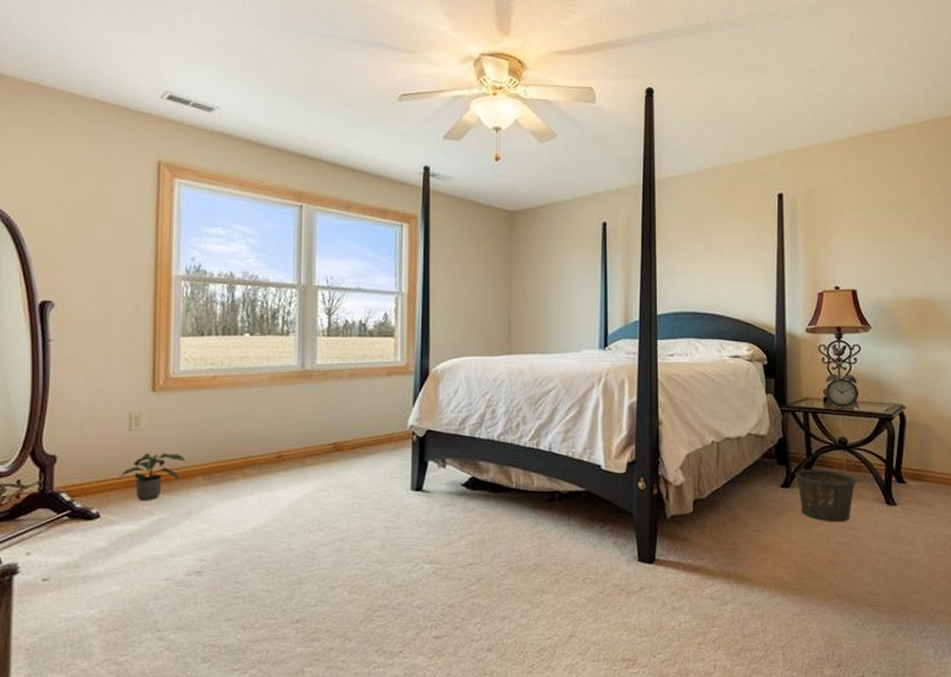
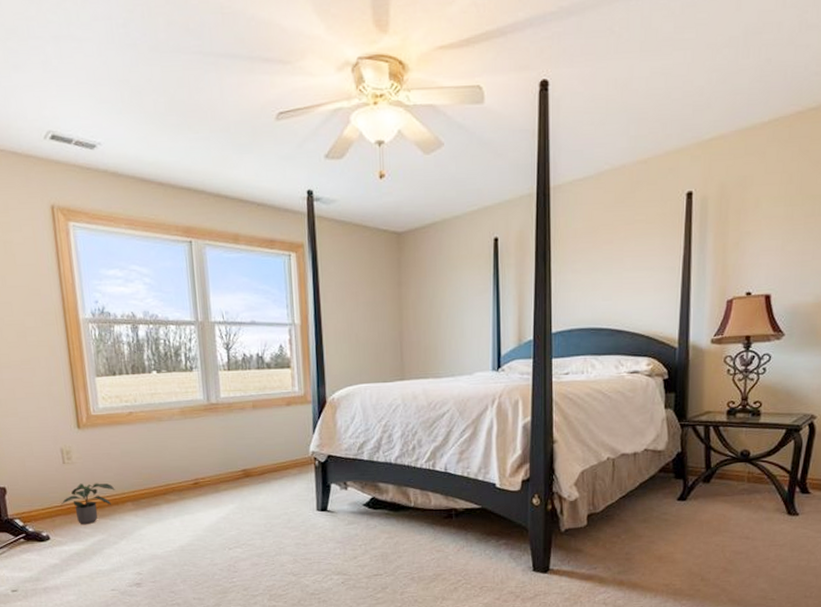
basket: present [795,470,856,522] -> none [692,482,757,532]
alarm clock: present [825,374,861,409] -> none [728,385,767,421]

